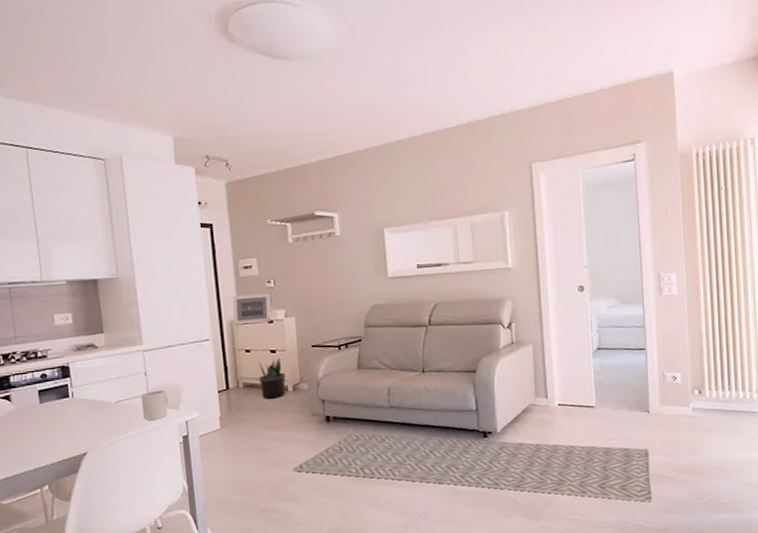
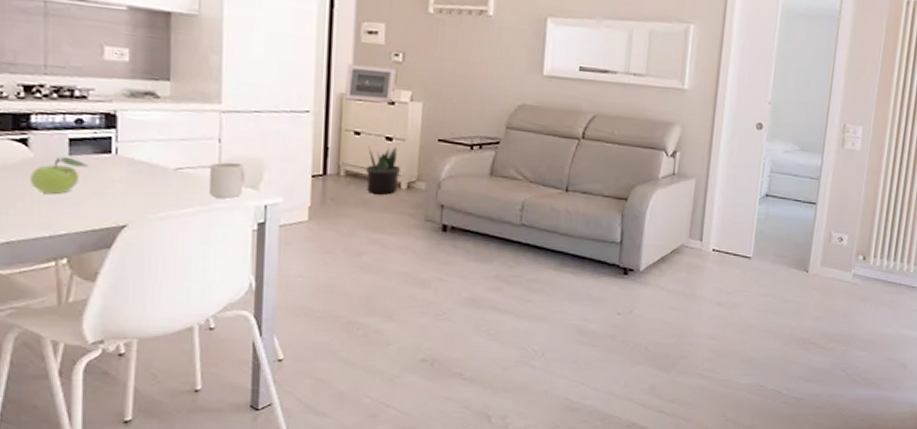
fruit: none [14,405,54,436] -> present [29,156,88,194]
rug: present [292,433,652,502] -> none [392,249,801,367]

